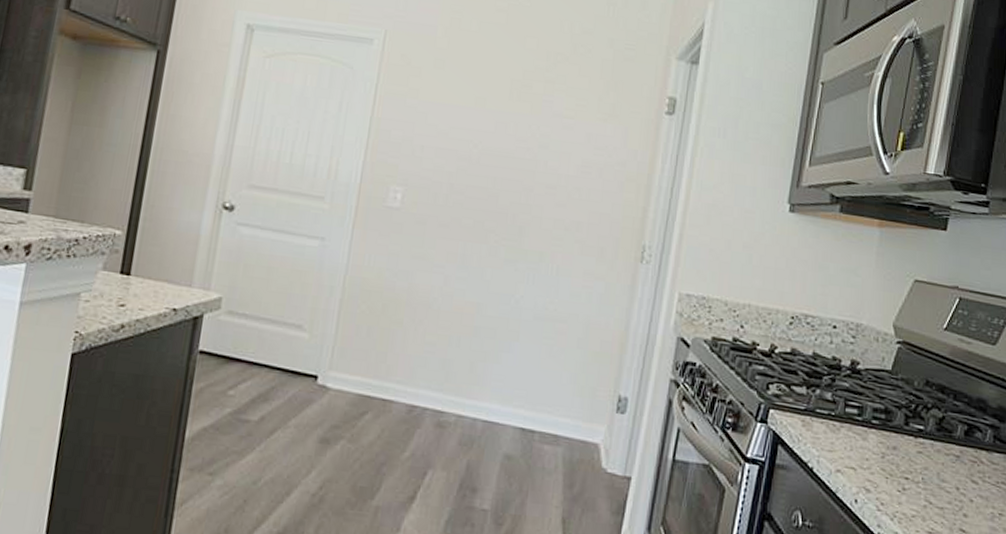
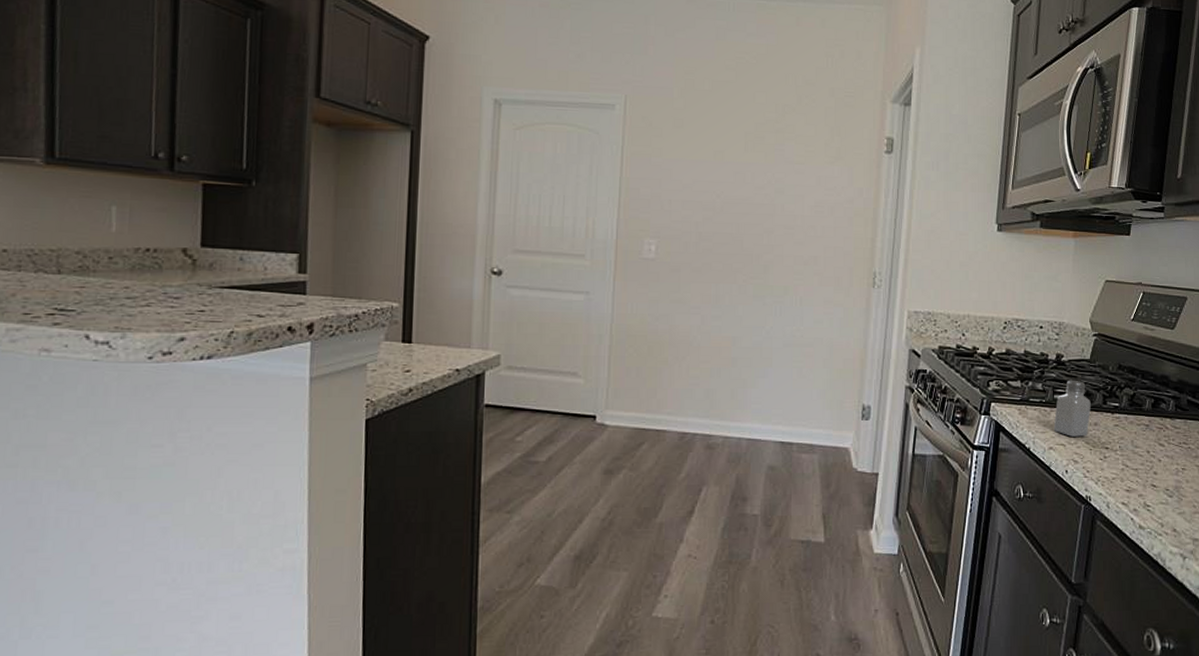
saltshaker: none [843,392,890,462] -> present [1053,380,1091,437]

